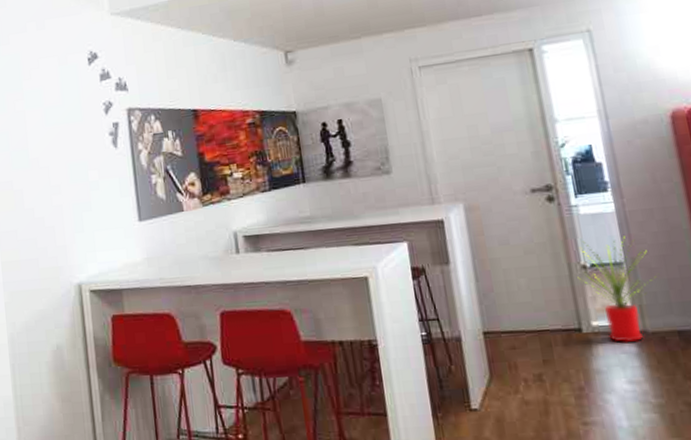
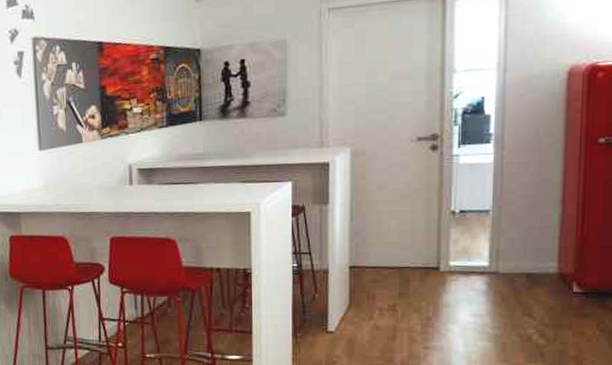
house plant: present [577,236,657,344] -> none [445,186,519,282]

